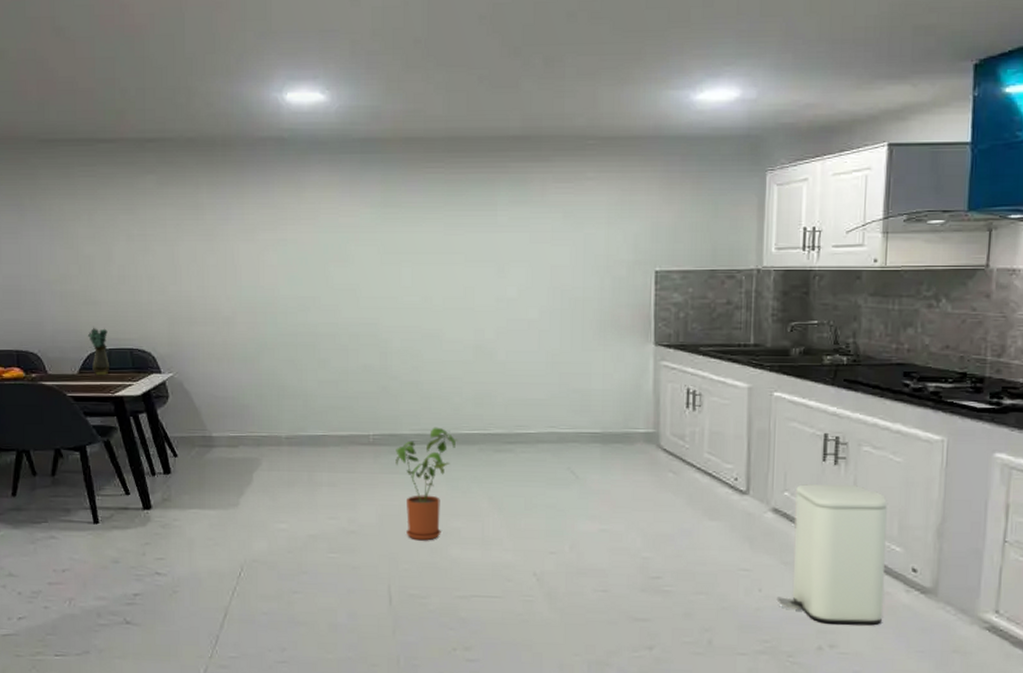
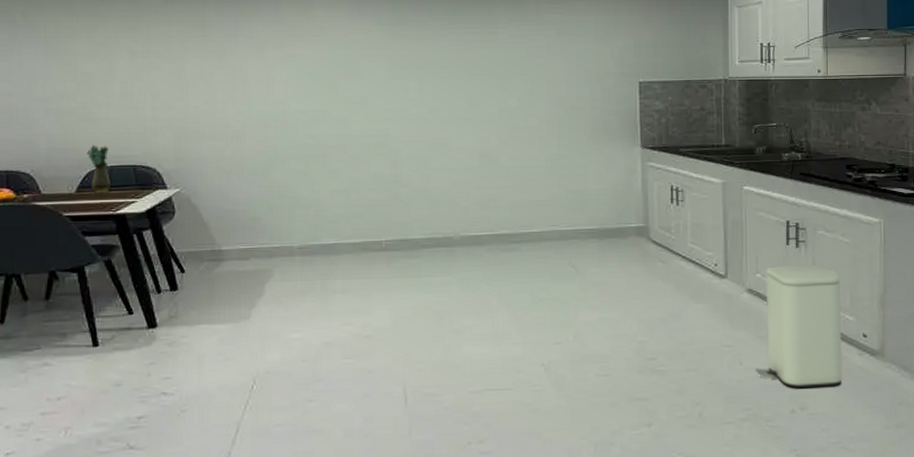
house plant: present [395,427,458,540] -> none [408,230,467,340]

